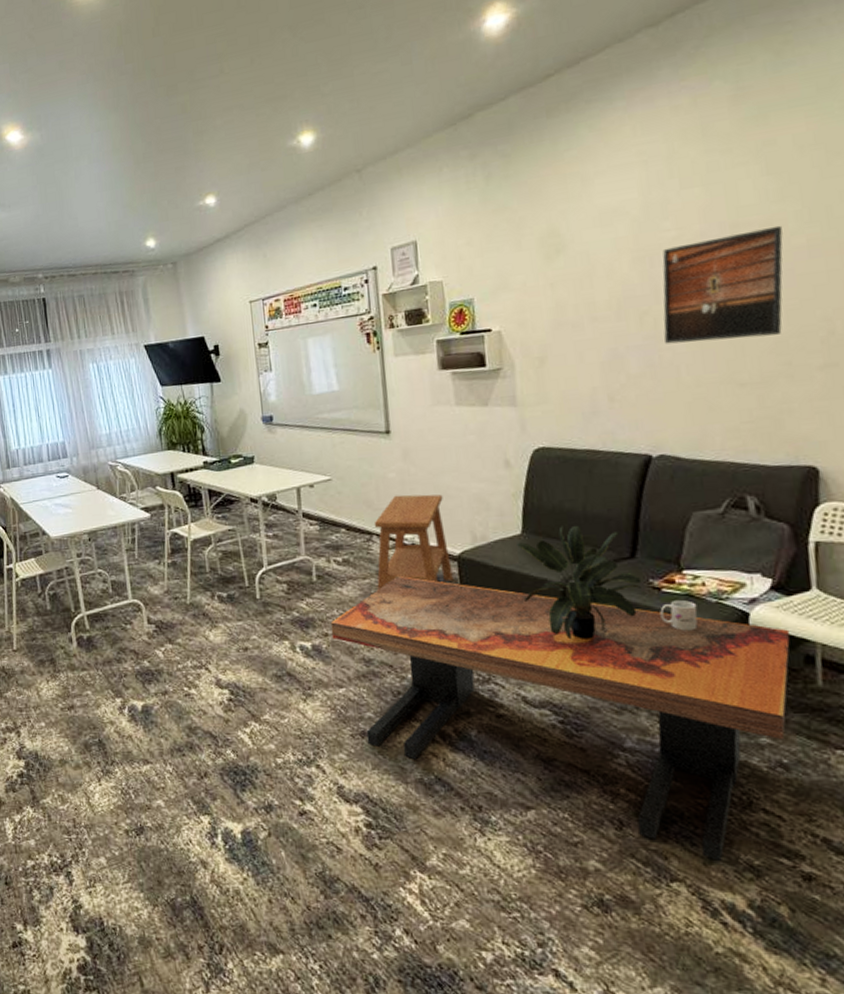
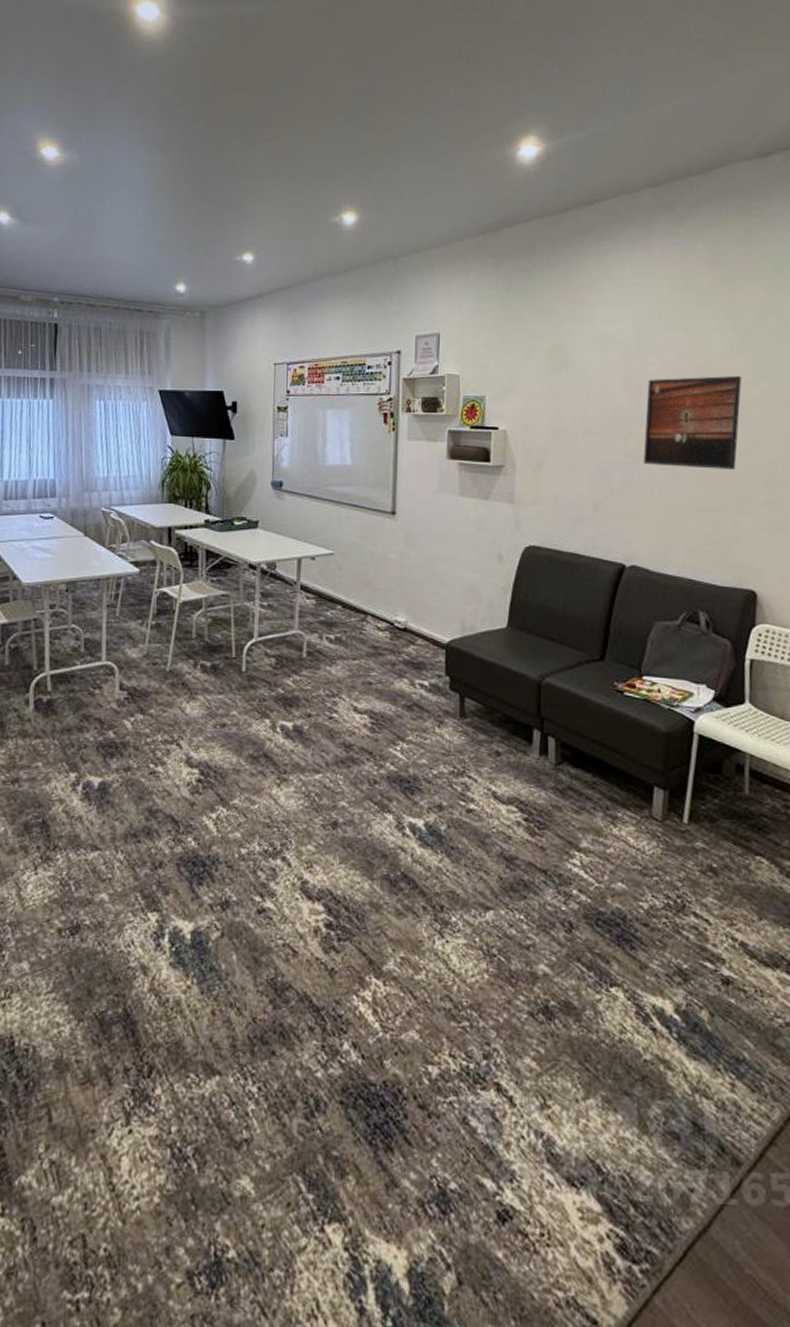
coffee table: present [330,575,790,861] -> none [315,659,726,965]
side table: present [374,494,453,591] -> none [366,577,440,673]
potted plant: present [517,525,642,640] -> none [502,623,608,737]
mug: present [660,600,698,631] -> none [621,705,653,735]

